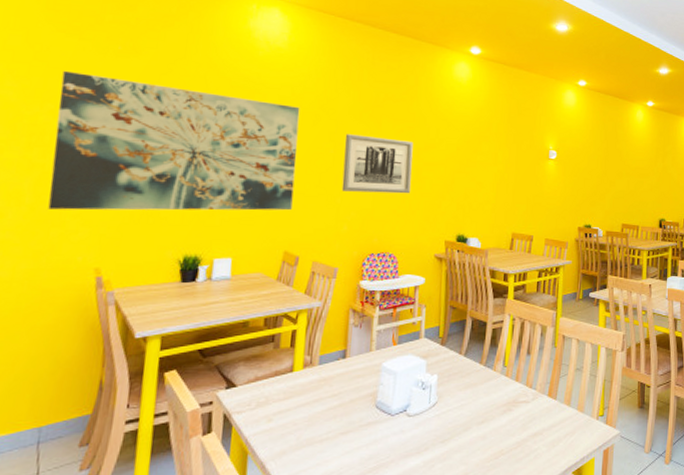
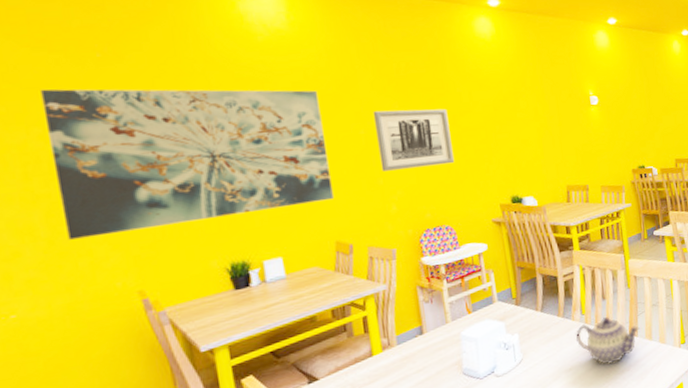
teapot: none [493,373,560,425] -> present [575,317,640,365]

